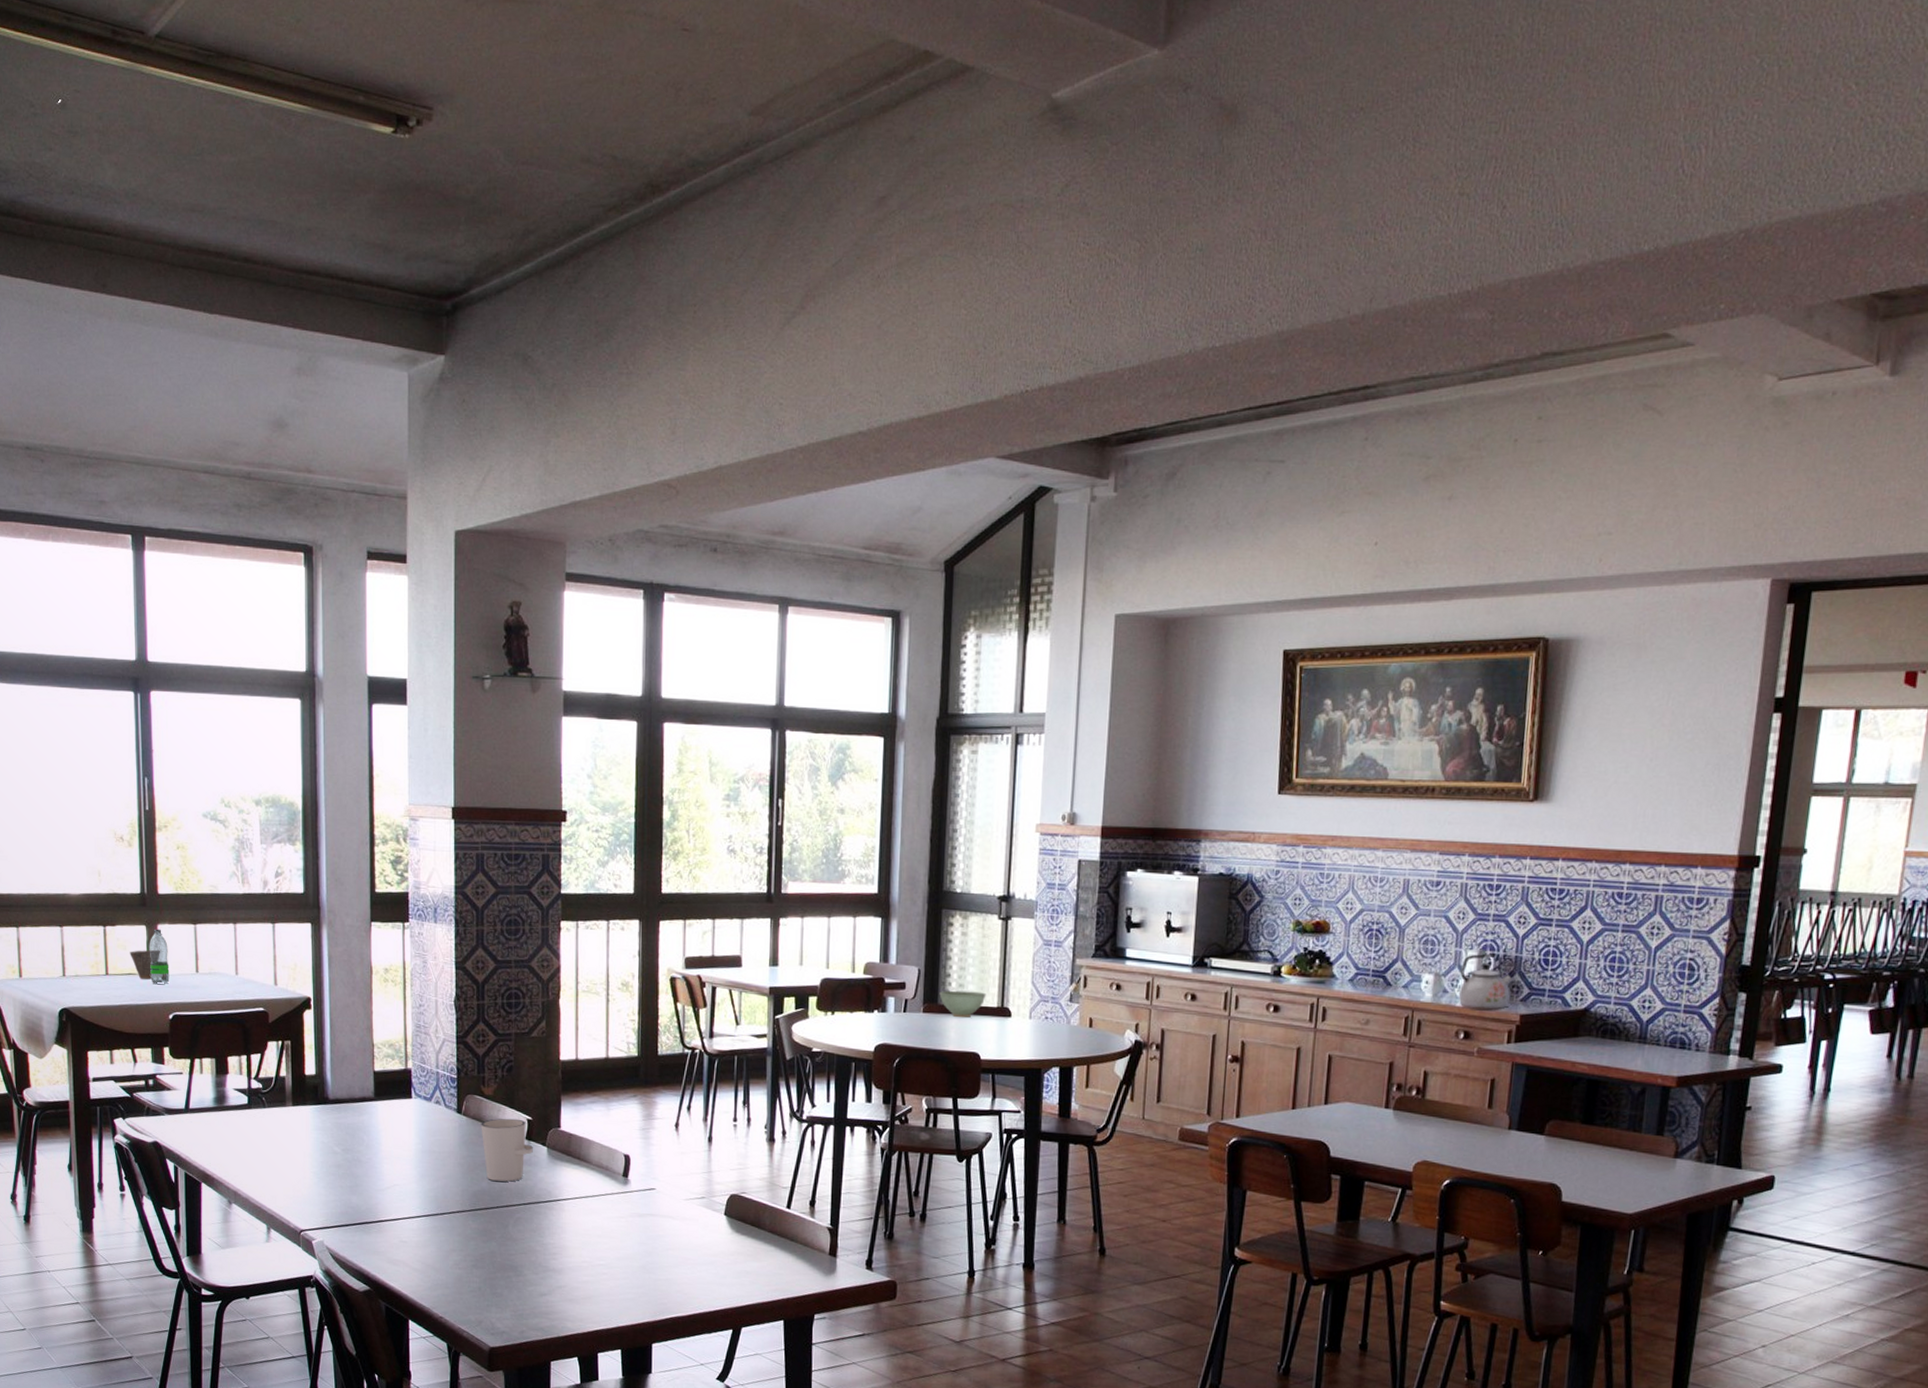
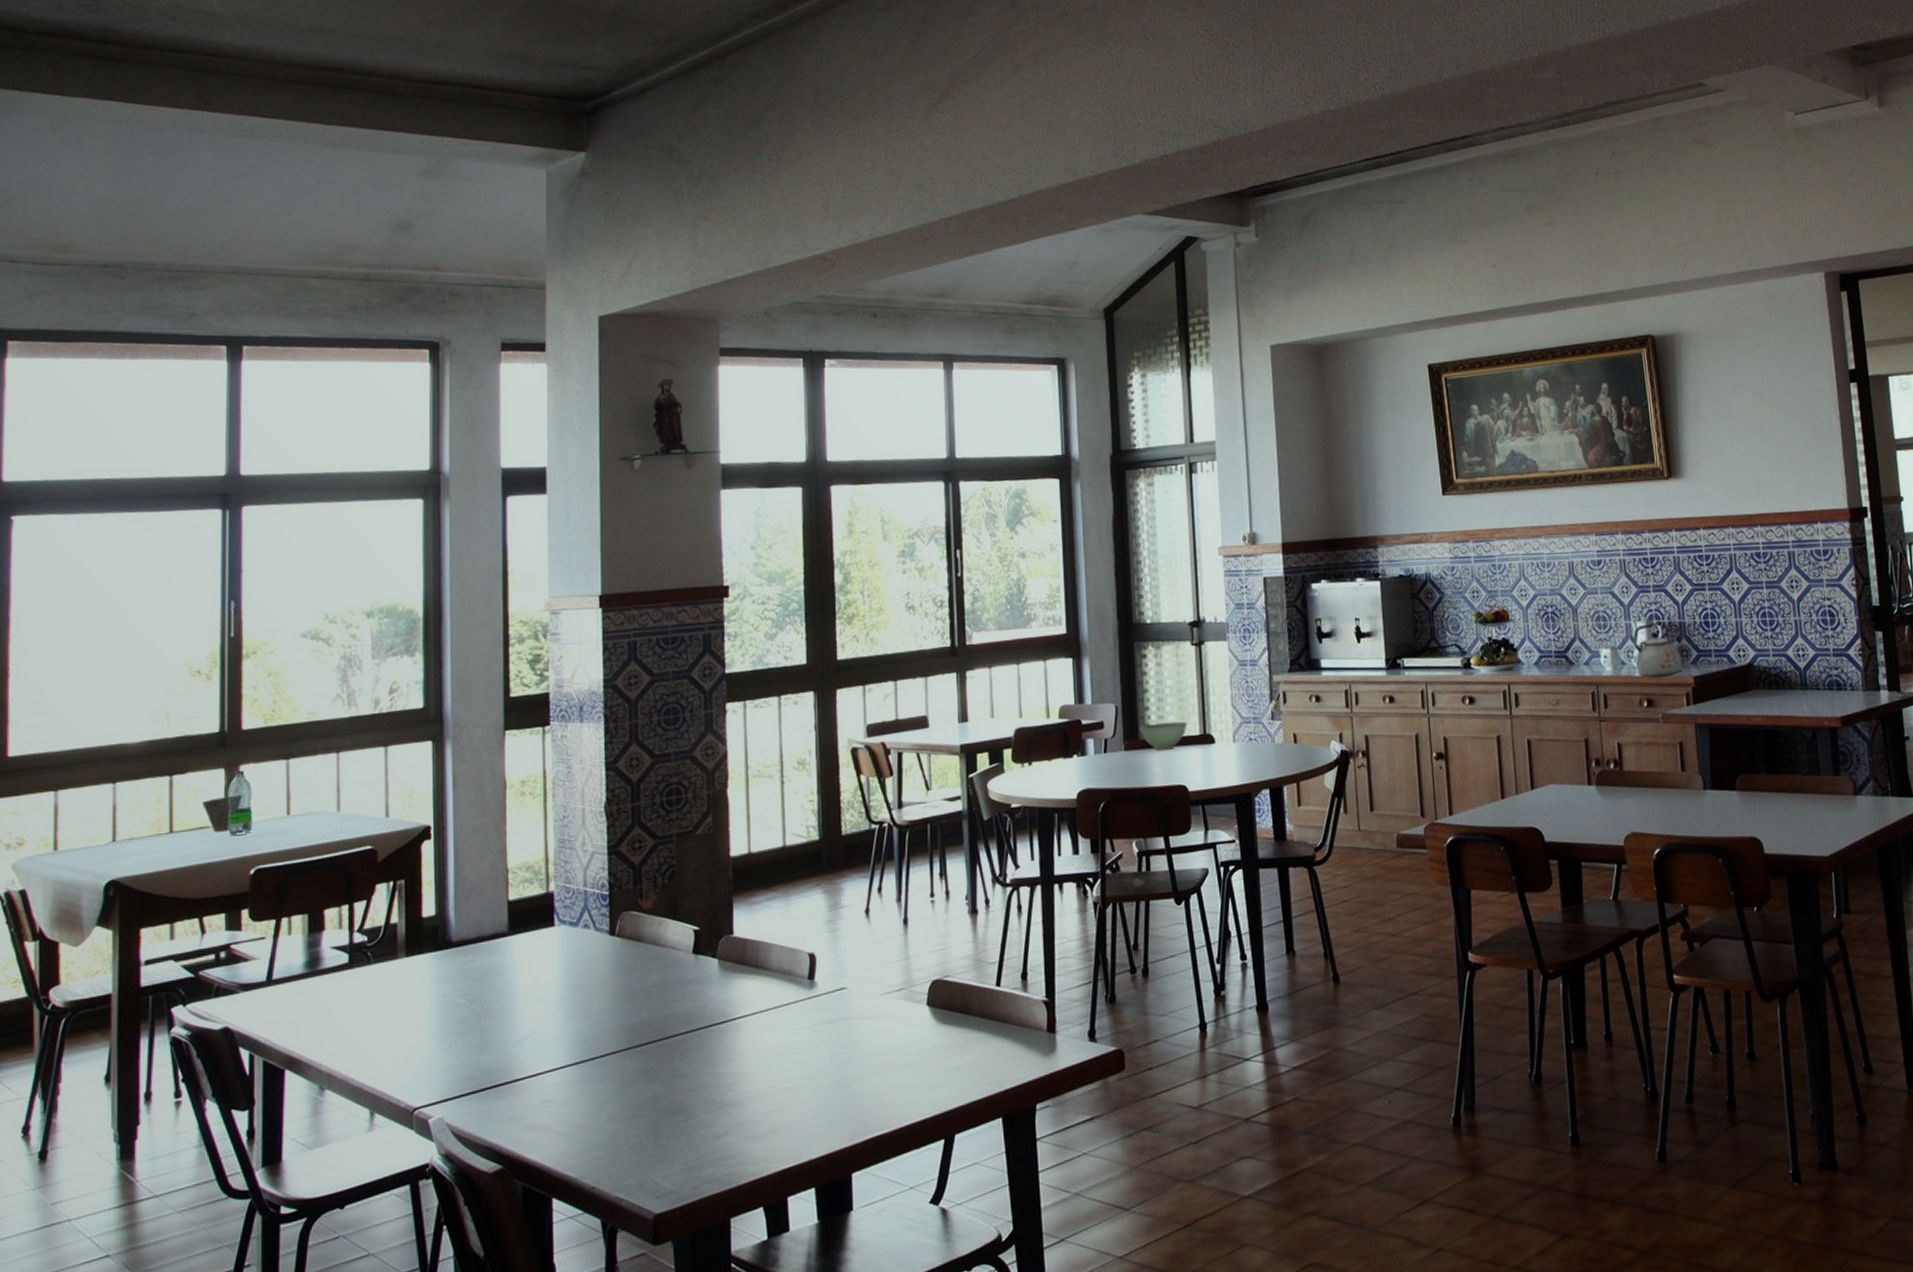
cup: present [481,1118,533,1182] -> none [638,931,702,1009]

